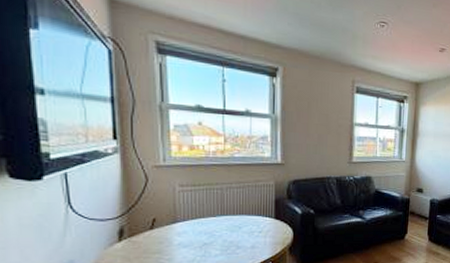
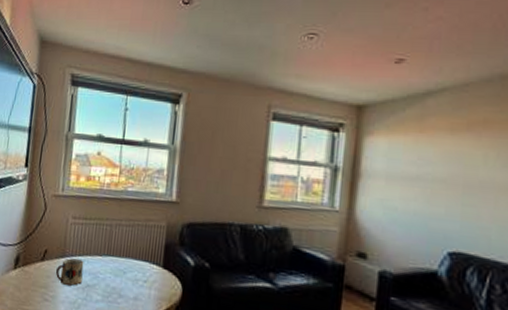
mug: none [168,223,198,247] -> present [55,258,84,286]

